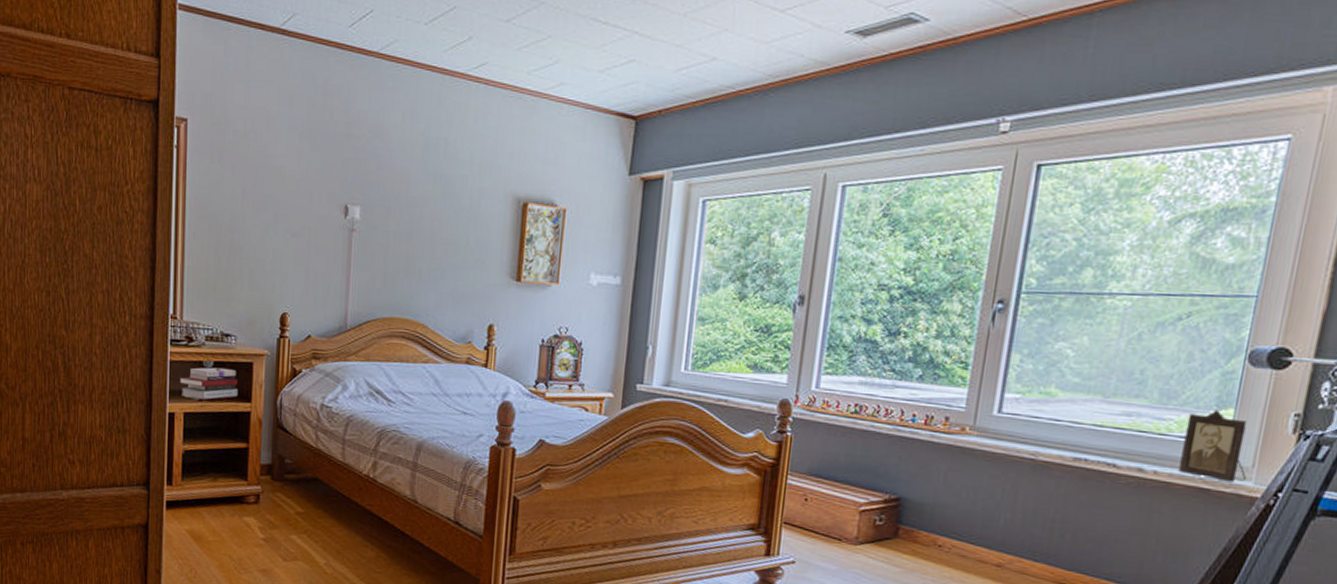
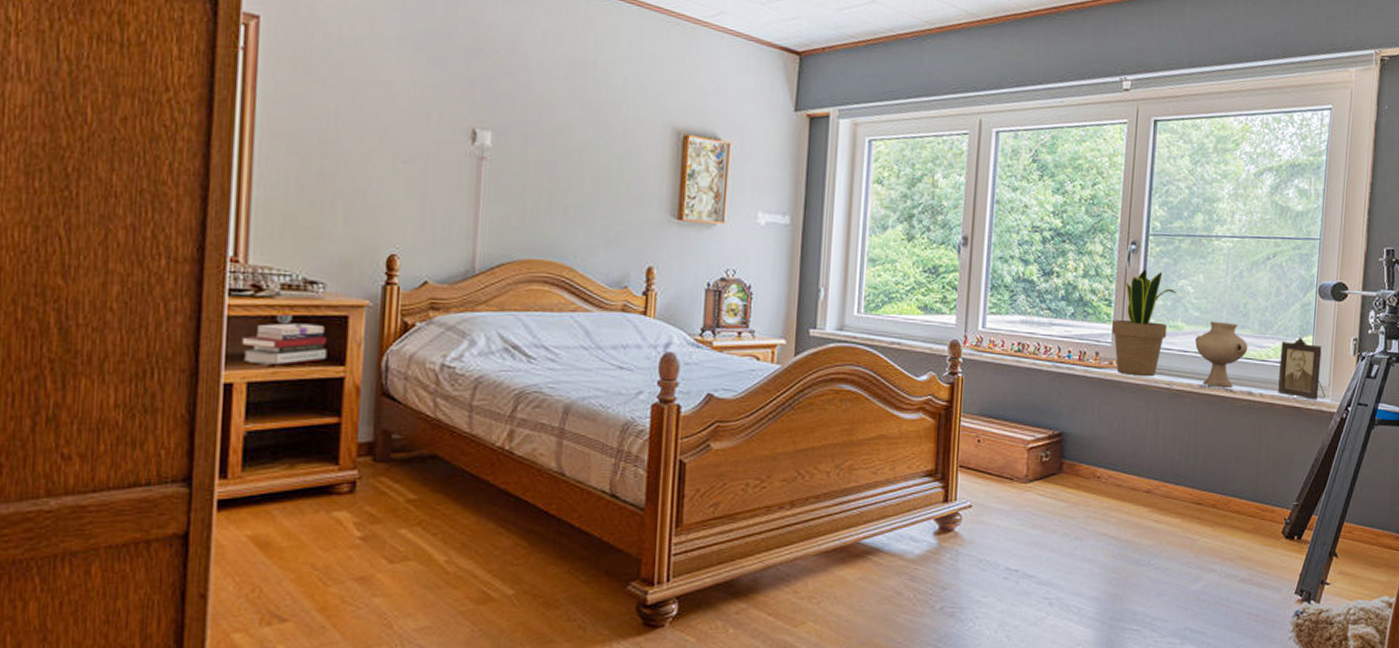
potted plant: none [966,330,1053,445] -> present [1112,269,1178,376]
vase: none [1071,388,1143,462] -> present [1195,321,1248,387]

